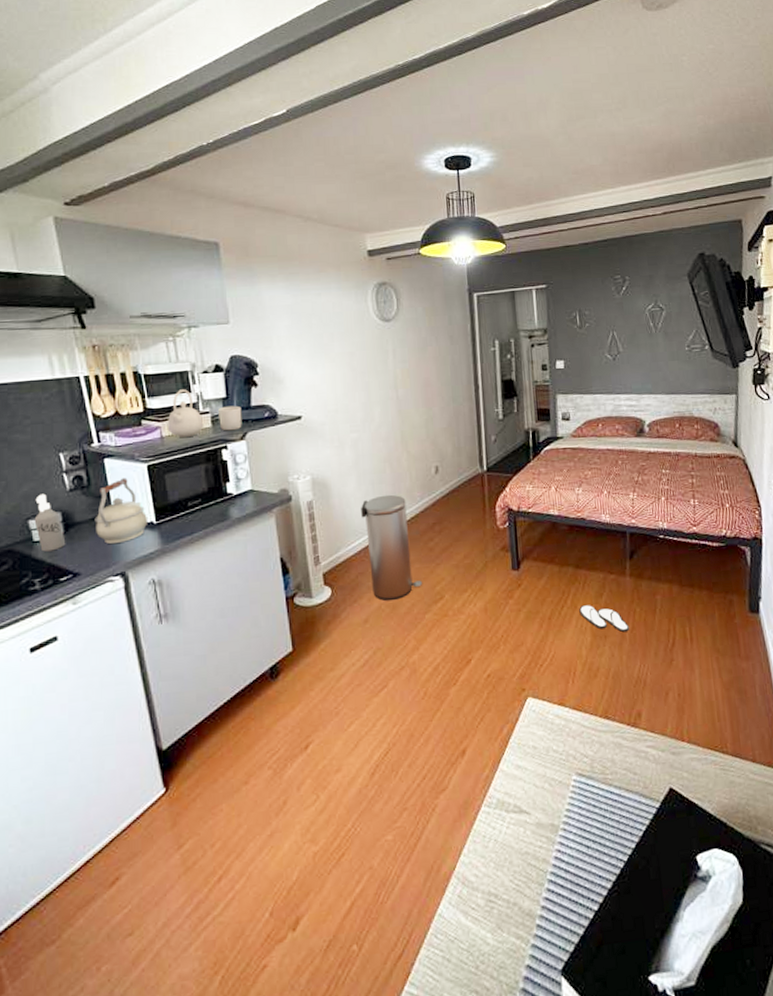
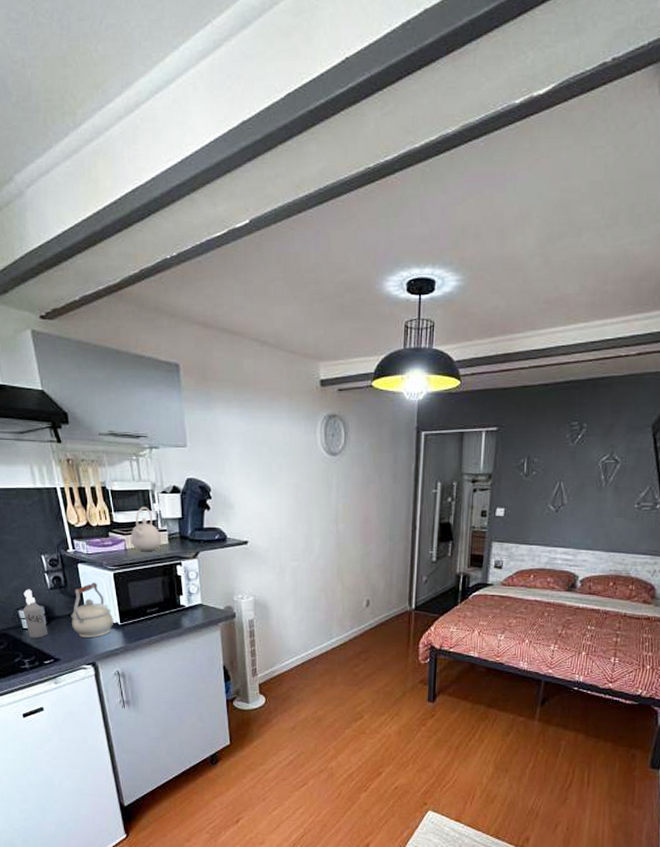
mug: present [218,405,242,431] -> none [175,526,195,549]
pedal bin: present [361,494,422,601] -> none [296,621,345,714]
slippers: present [579,605,630,632] -> none [485,741,531,768]

